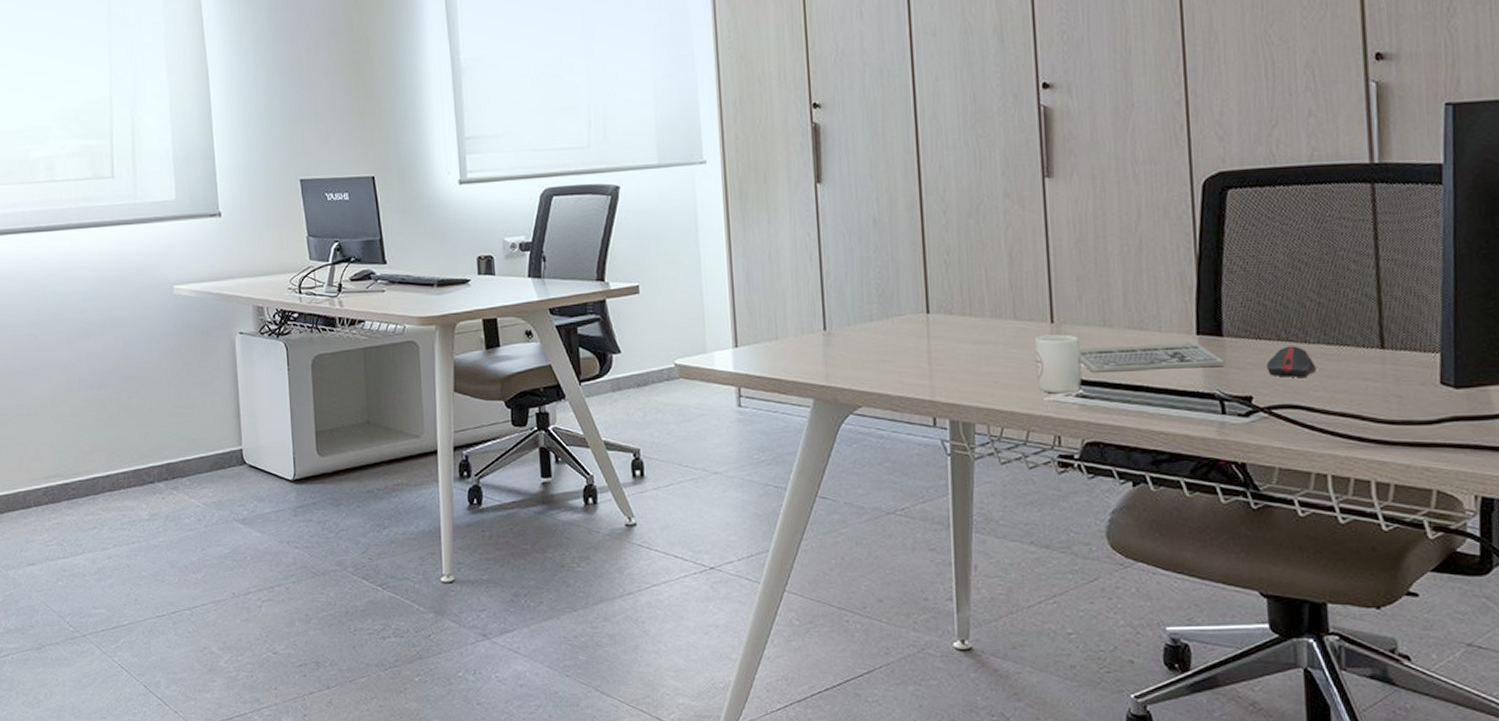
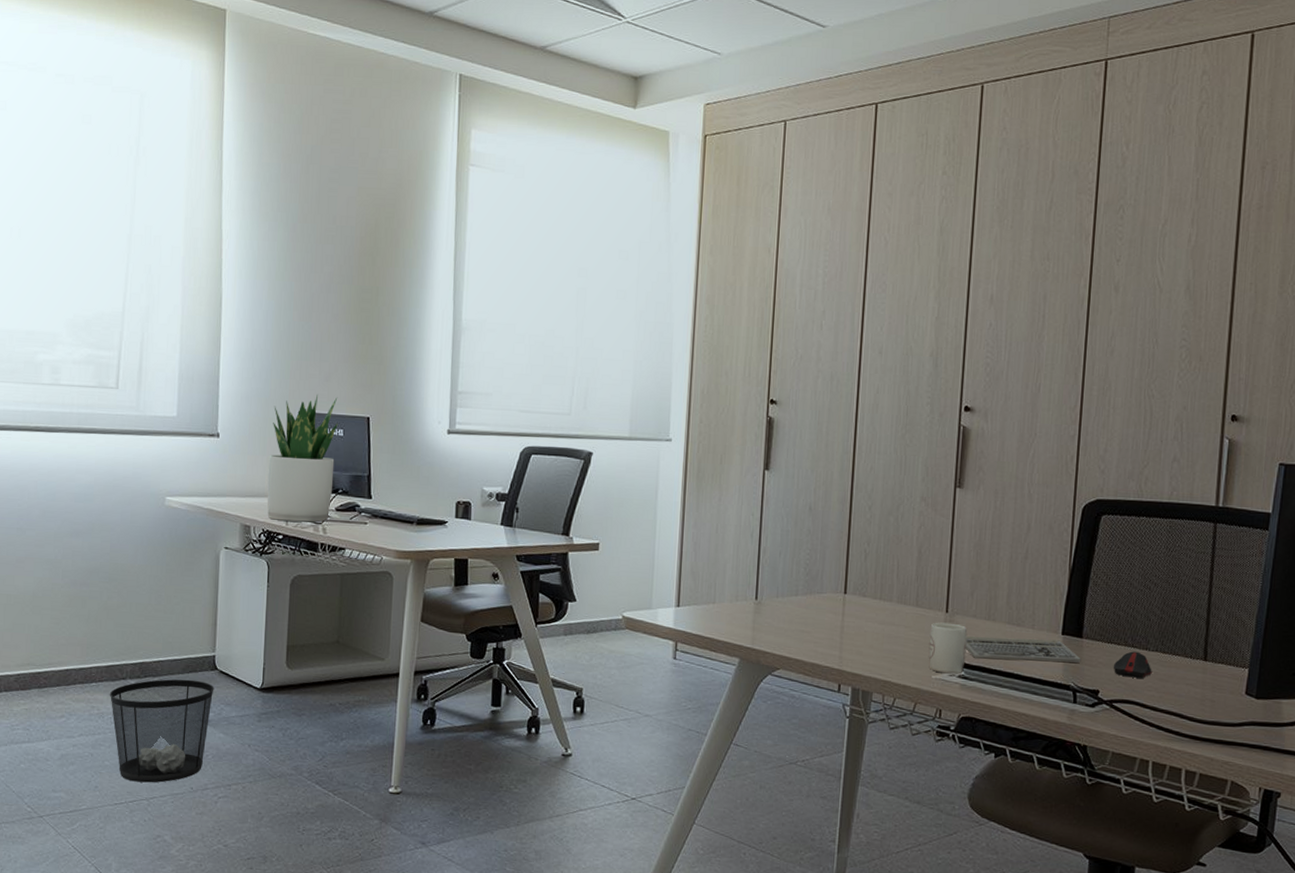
waste bin: none [139,477,245,591] -> present [109,679,214,783]
planter: none [273,159,345,298] -> present [267,395,338,523]

